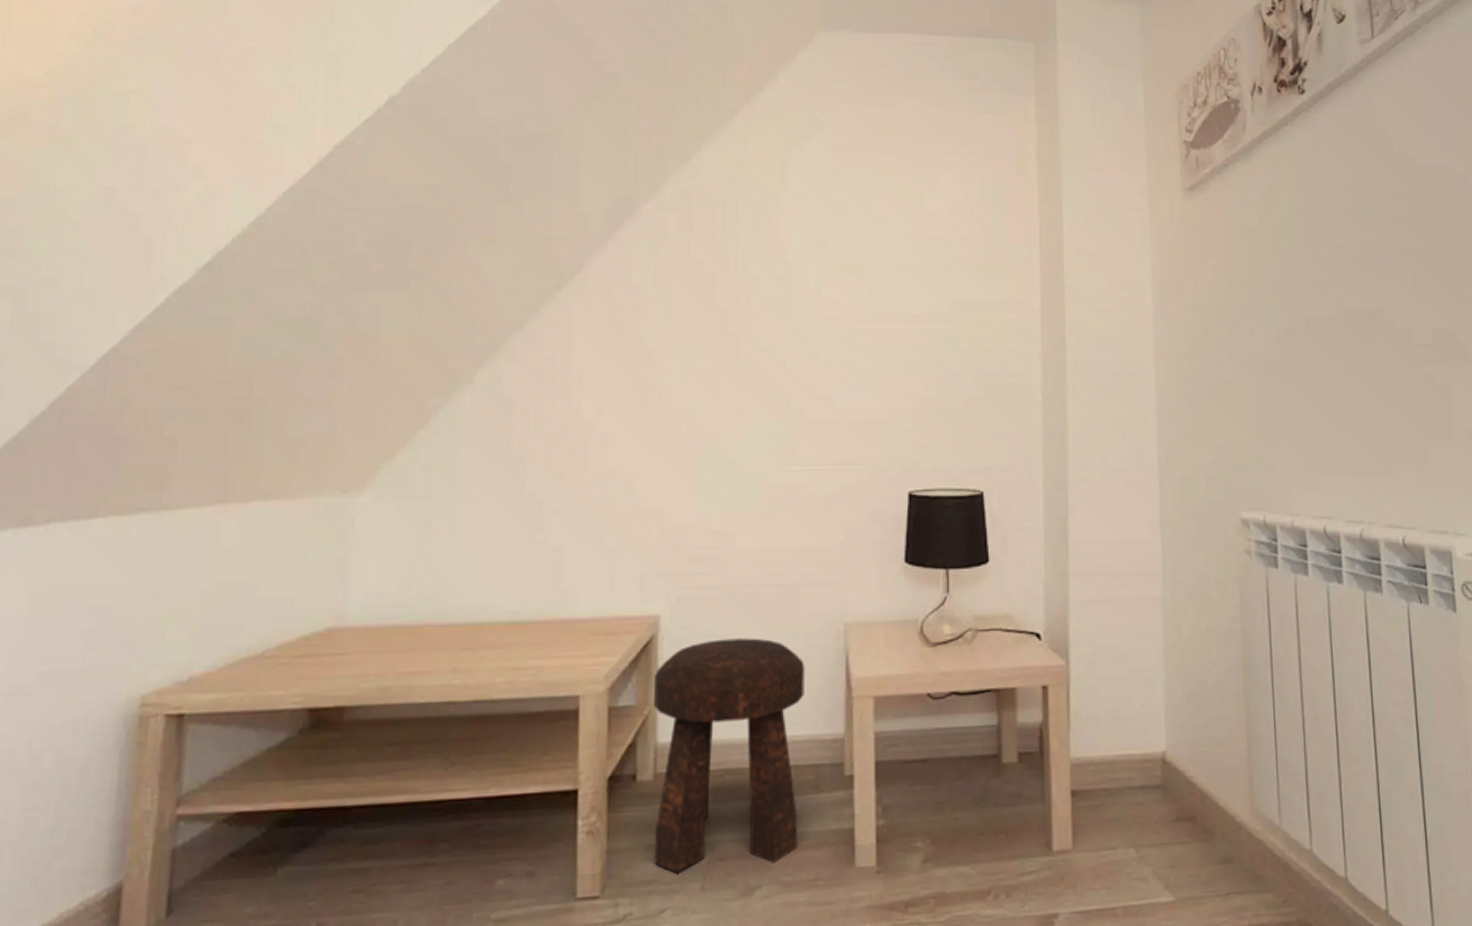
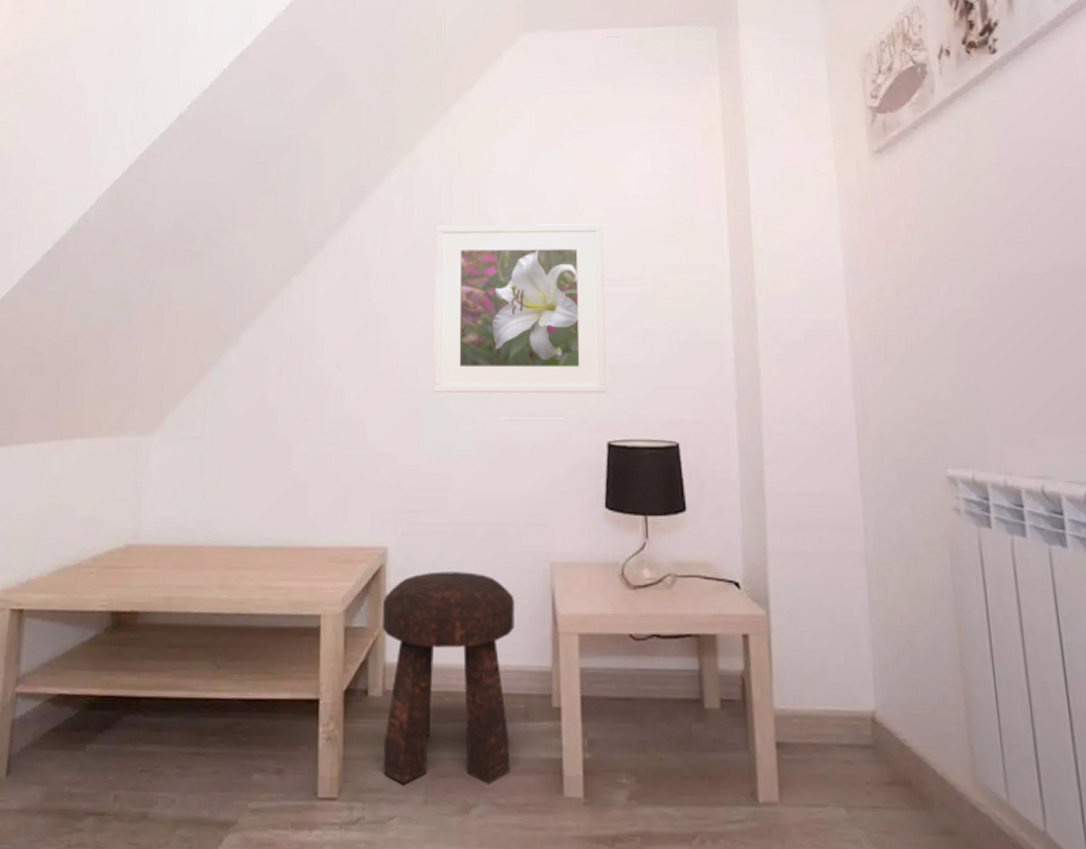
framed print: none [715,249,909,441] -> present [433,224,607,394]

